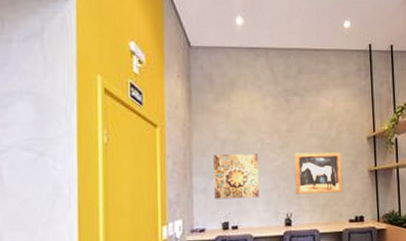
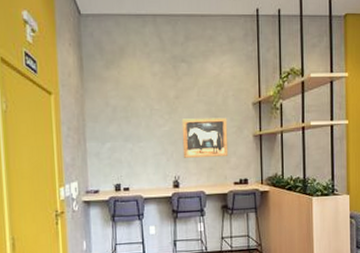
wall art: present [213,154,260,200] -> none [105,120,149,163]

